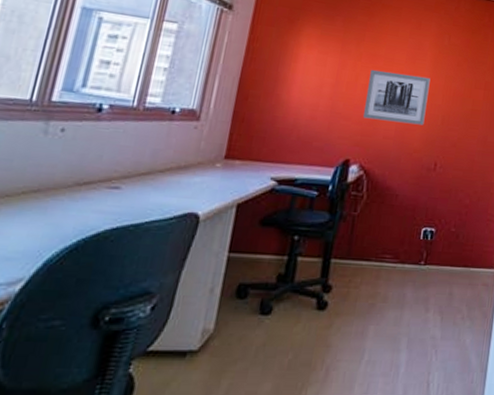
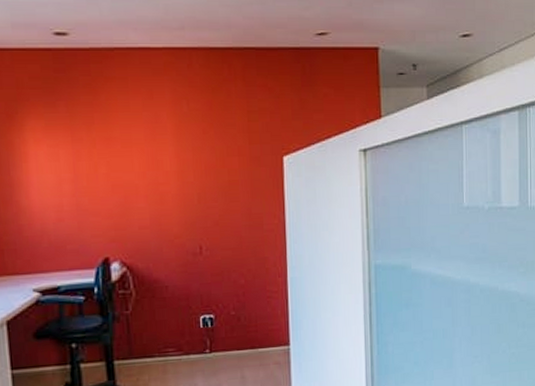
wall art: present [363,69,431,126] -> none [109,153,179,211]

